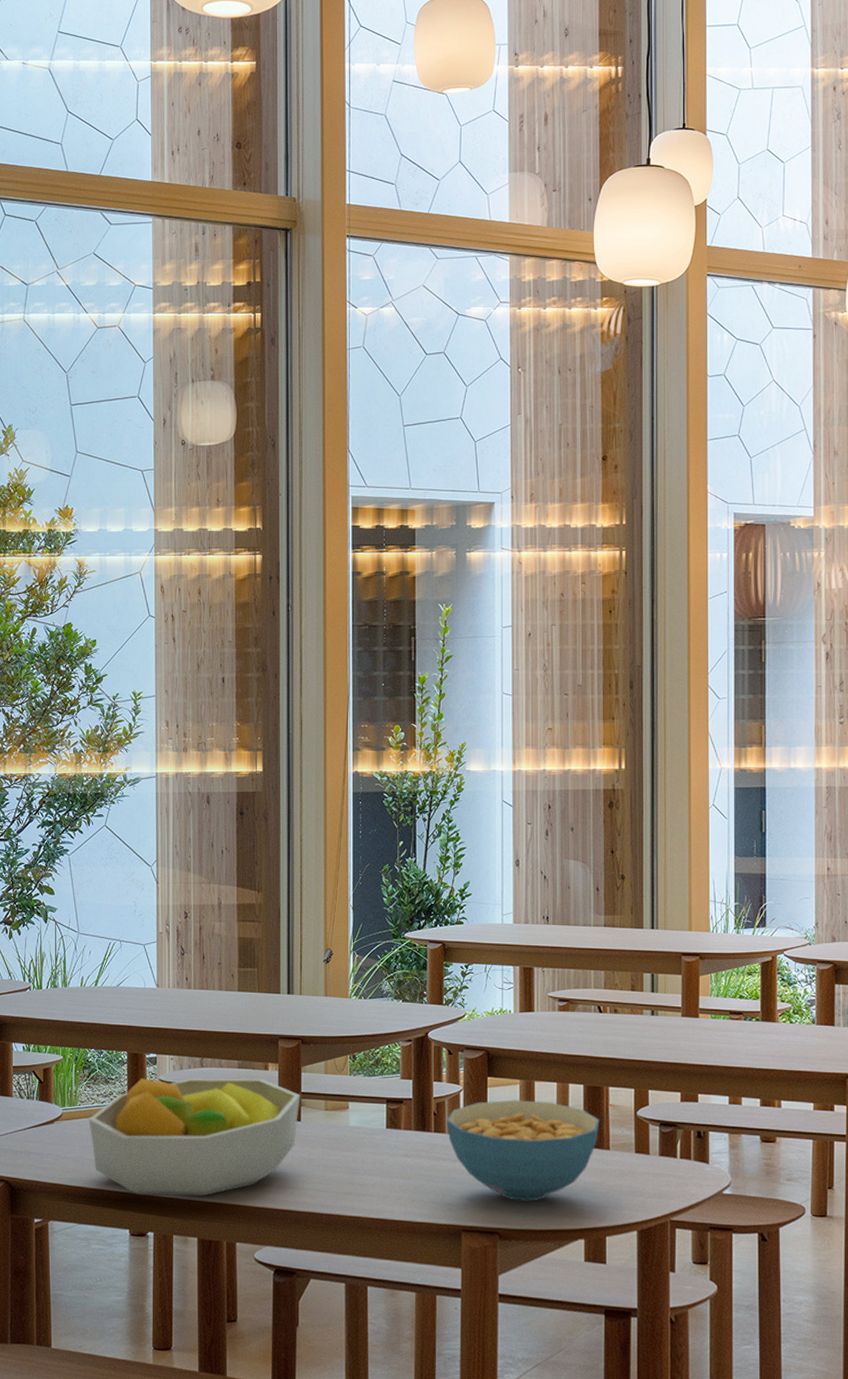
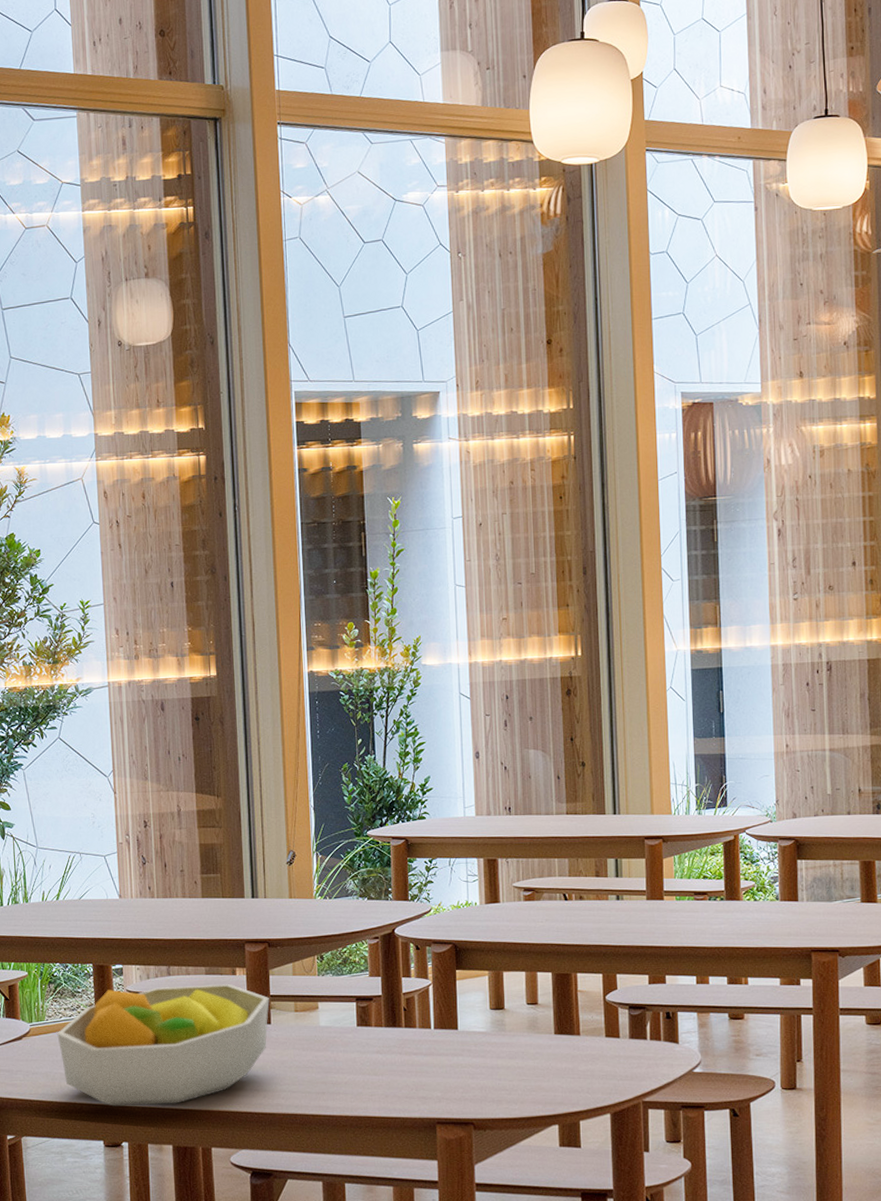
cereal bowl: present [447,1099,600,1202] -> none [417,990,570,1091]

